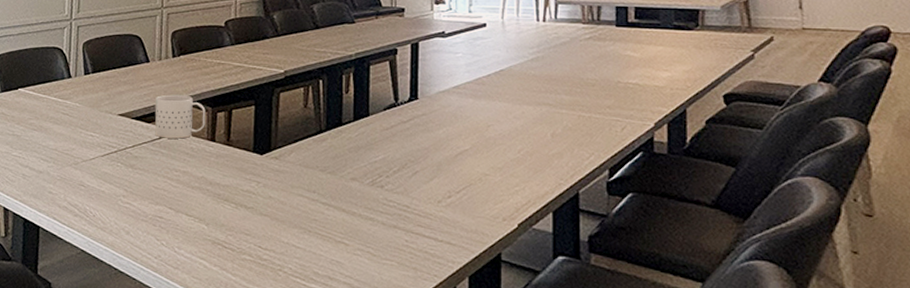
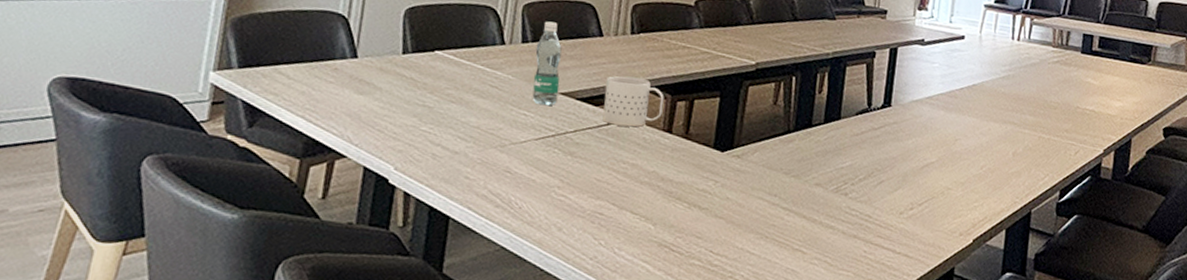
bottle: none [96,54,118,127] -> present [532,21,562,107]

